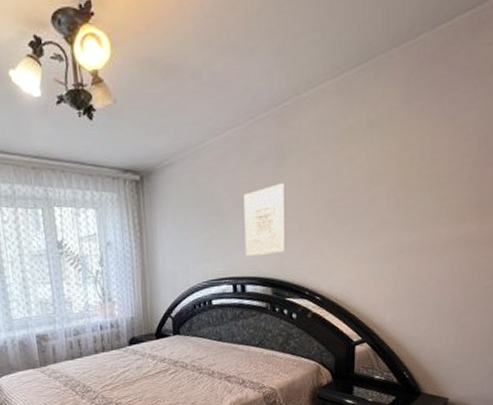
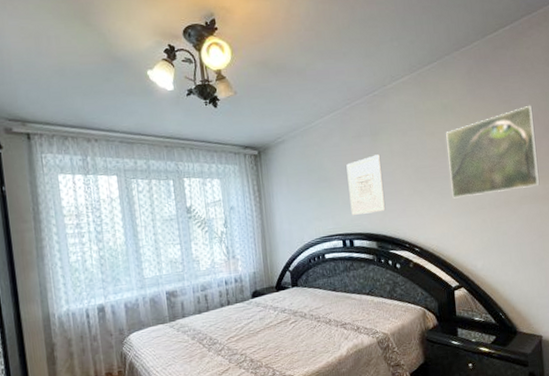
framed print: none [366,122,483,240] -> present [446,105,540,199]

